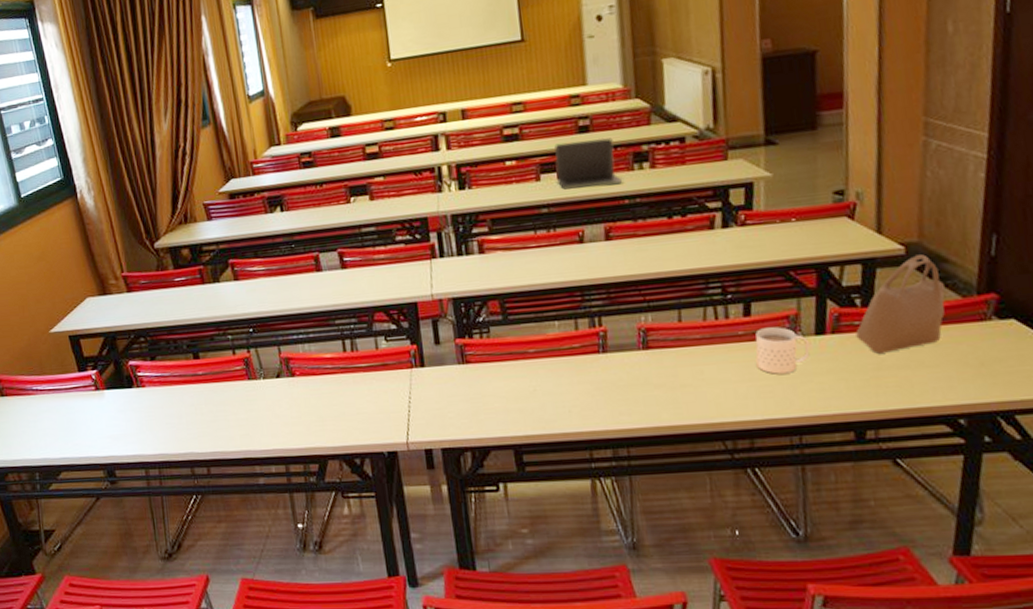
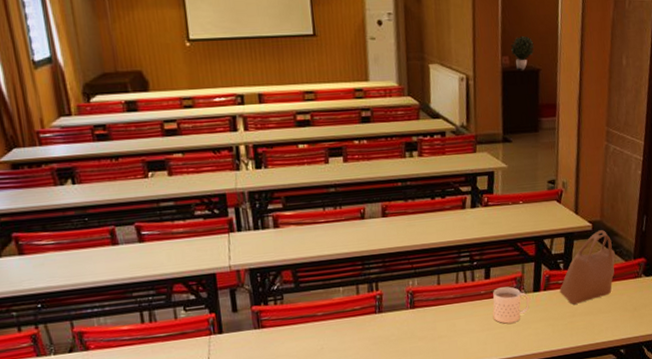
laptop computer: present [554,137,622,190] -> none [341,128,396,172]
potted plant: none [773,11,809,56] -> present [511,35,535,71]

